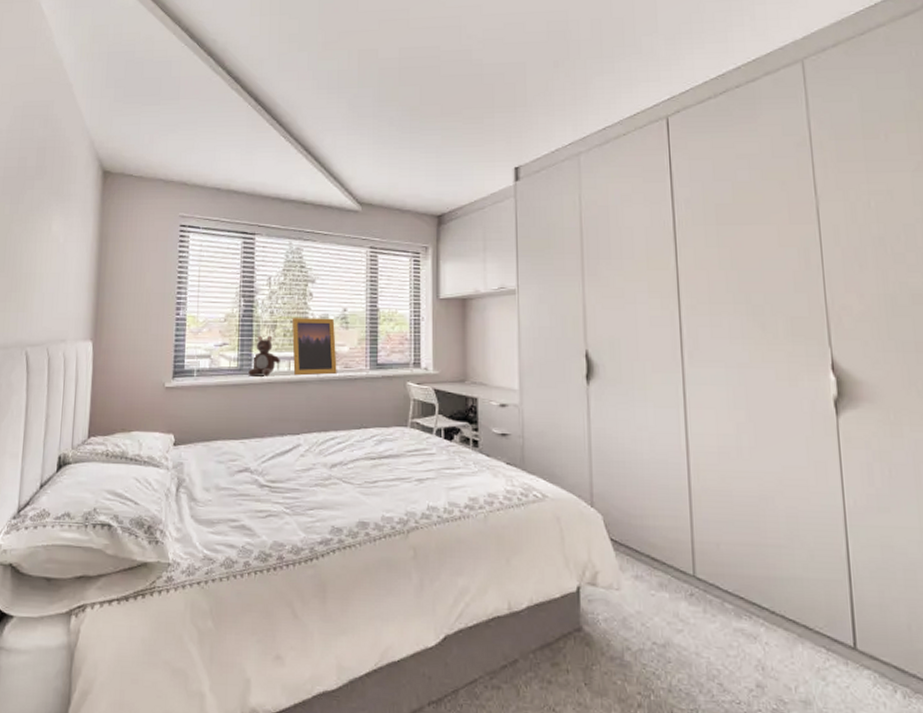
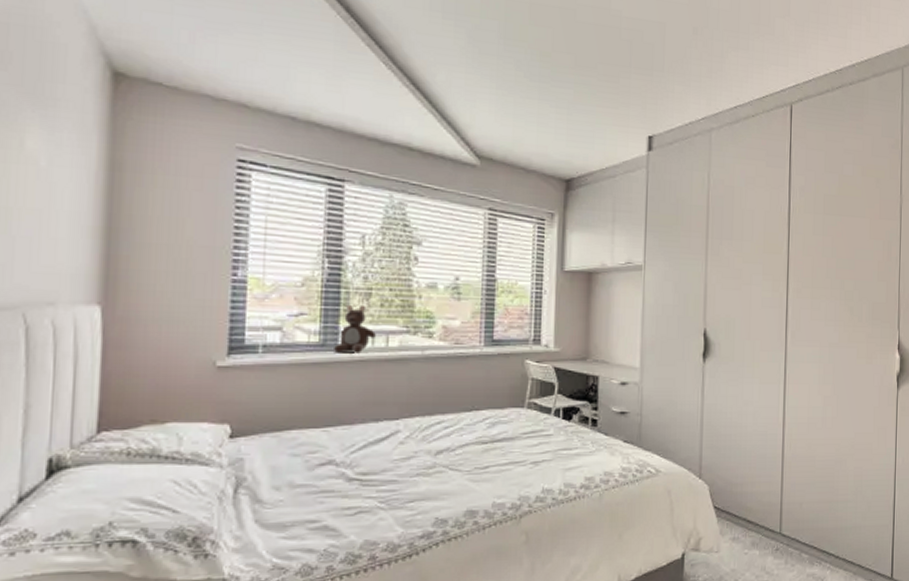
picture frame: present [291,318,337,376] -> none [391,285,446,353]

